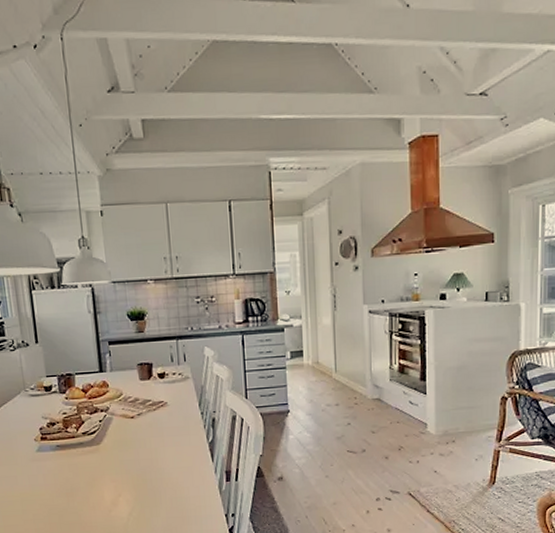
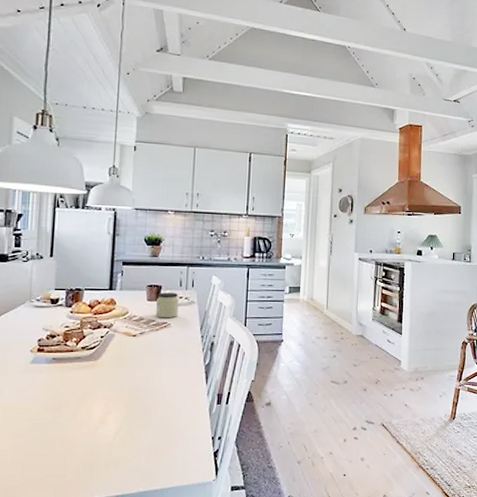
jar: none [148,369,174,397] -> present [155,292,179,319]

